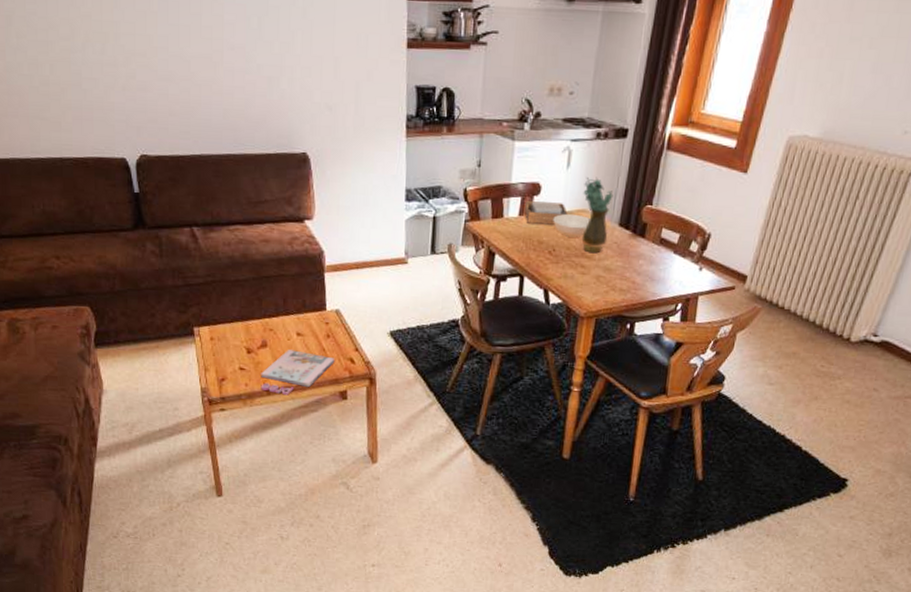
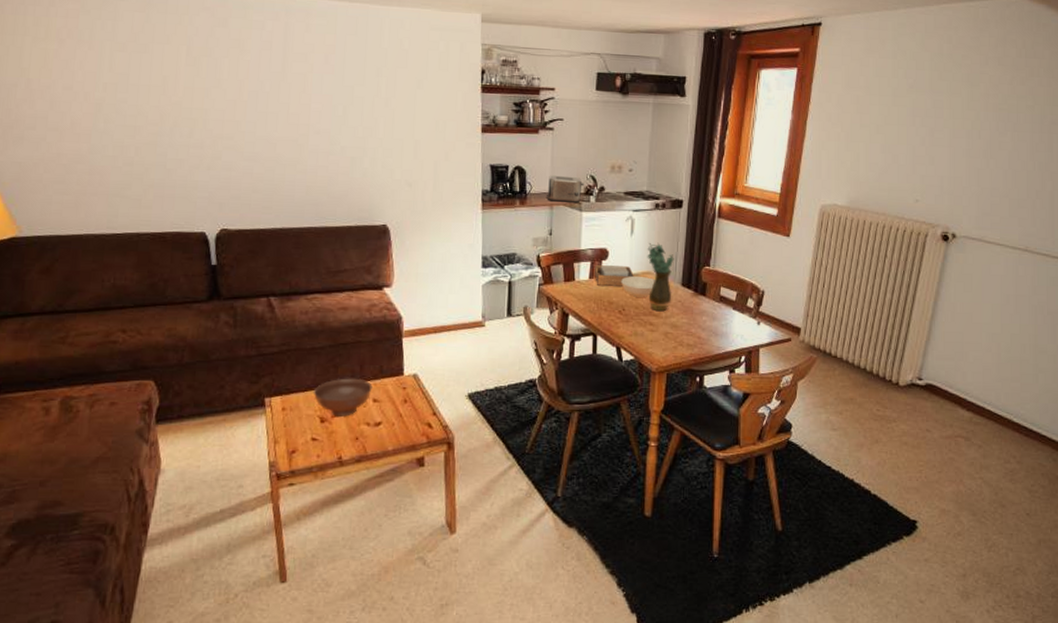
decorative bowl: none [239,311,296,348] -> present [313,378,373,417]
magazine: present [261,350,335,396] -> none [333,417,412,465]
toaster: none [476,98,518,132] -> present [547,175,584,204]

